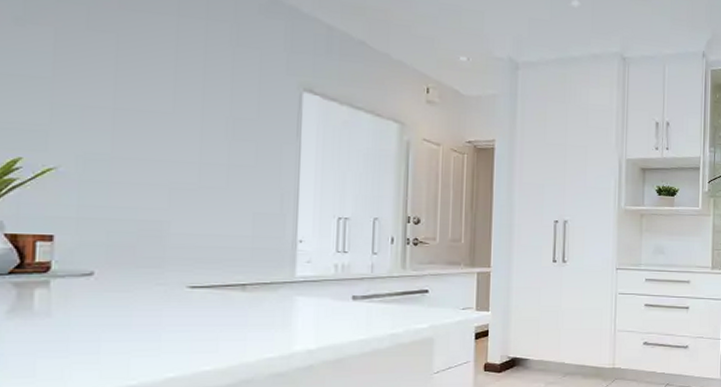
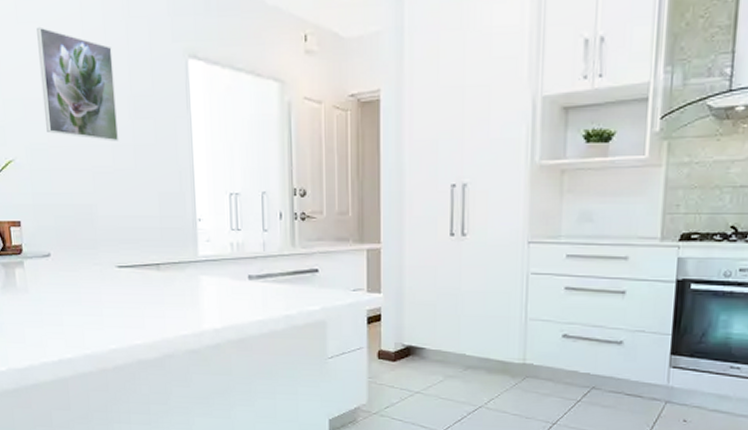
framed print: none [110,37,212,160] -> present [37,26,119,141]

